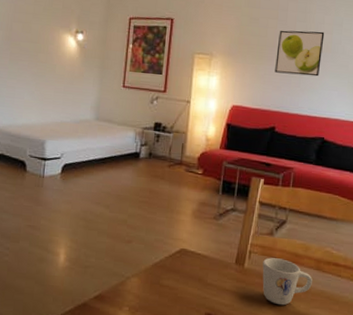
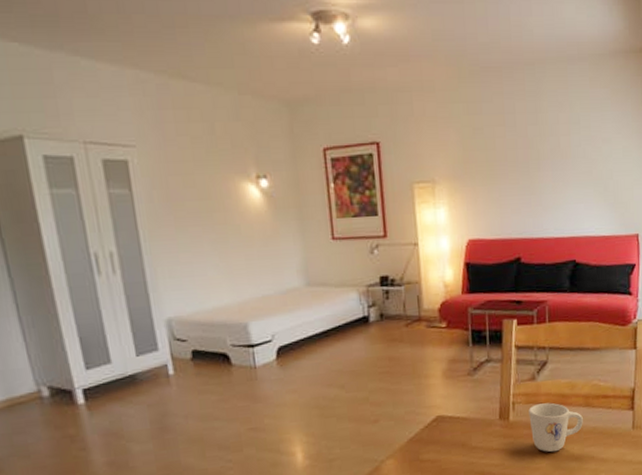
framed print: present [275,30,325,77] -> none [509,134,562,192]

